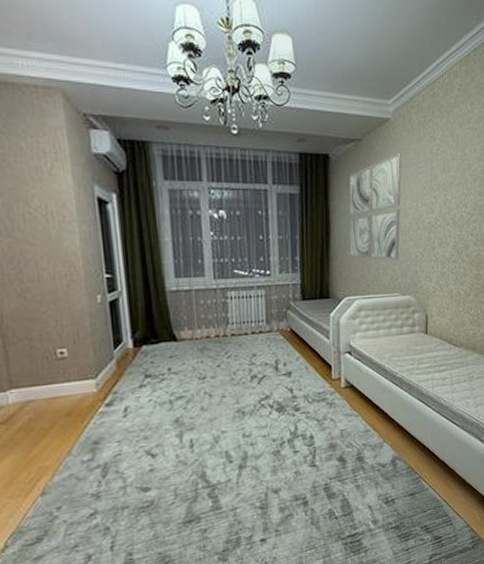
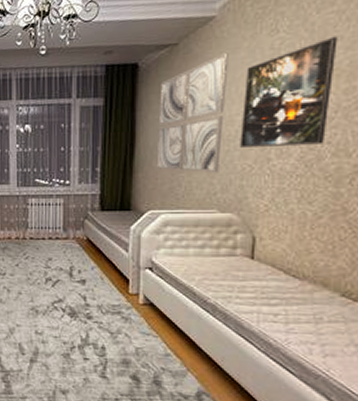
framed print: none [413,148,473,238] -> present [240,36,338,148]

